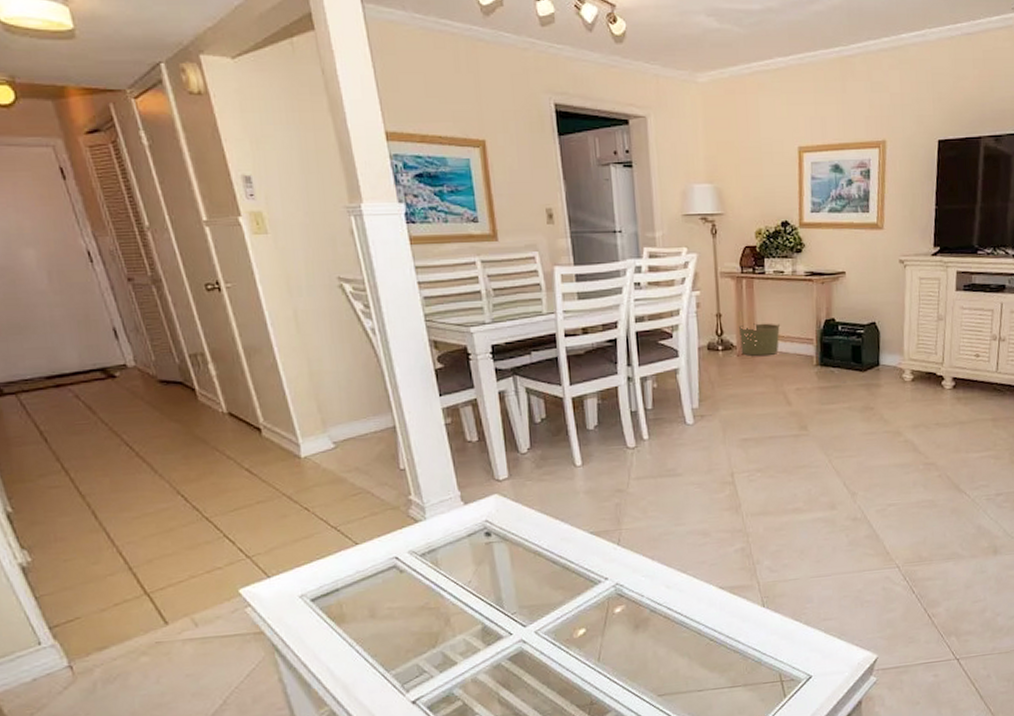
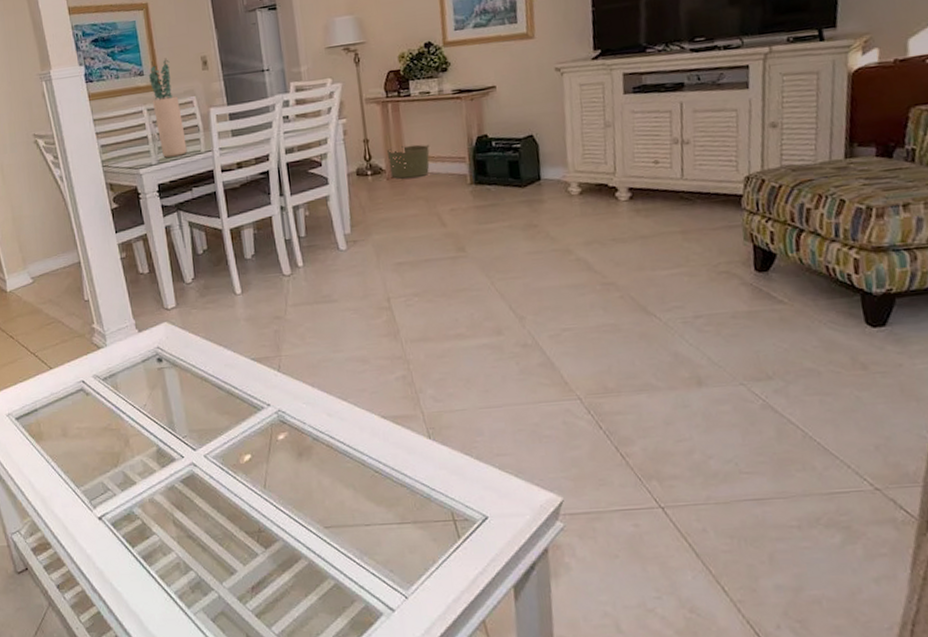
vase: none [484,205,527,316] -> present [149,58,188,158]

